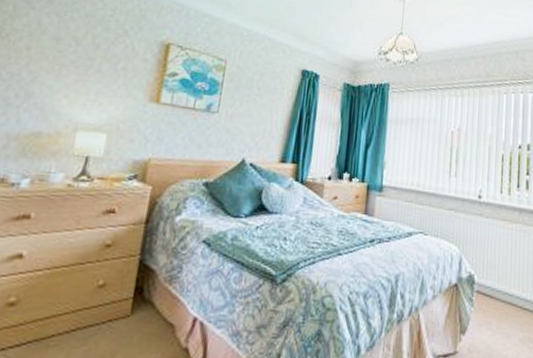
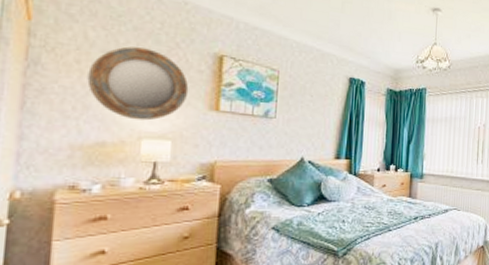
home mirror: none [33,33,132,111] -> present [87,46,189,121]

